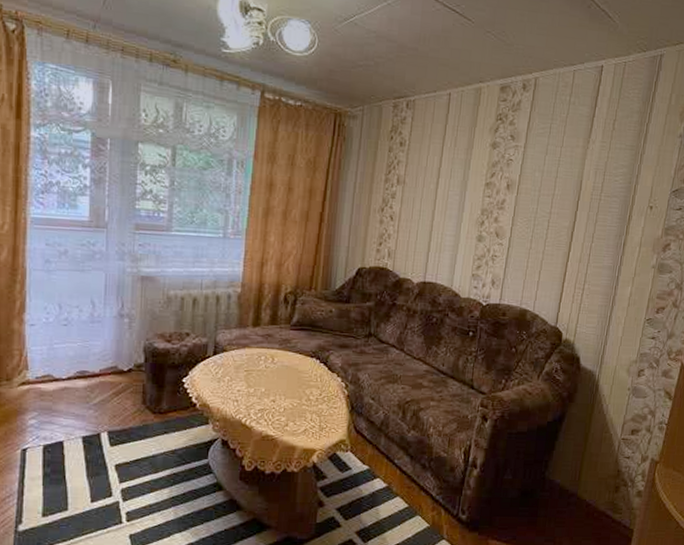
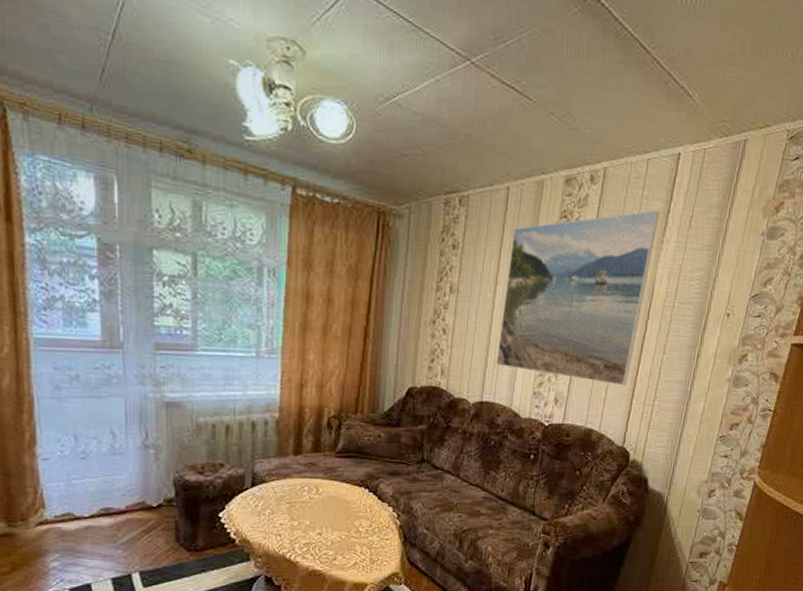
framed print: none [437,114,585,270] -> present [495,209,659,386]

